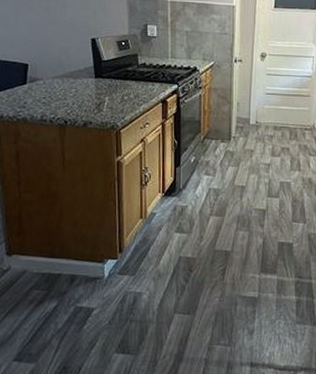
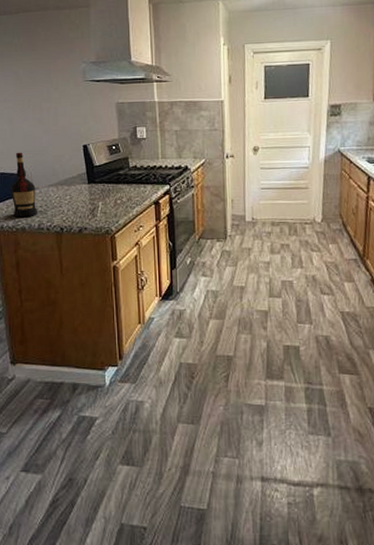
liquor: none [12,40,42,107] -> present [10,152,39,217]

